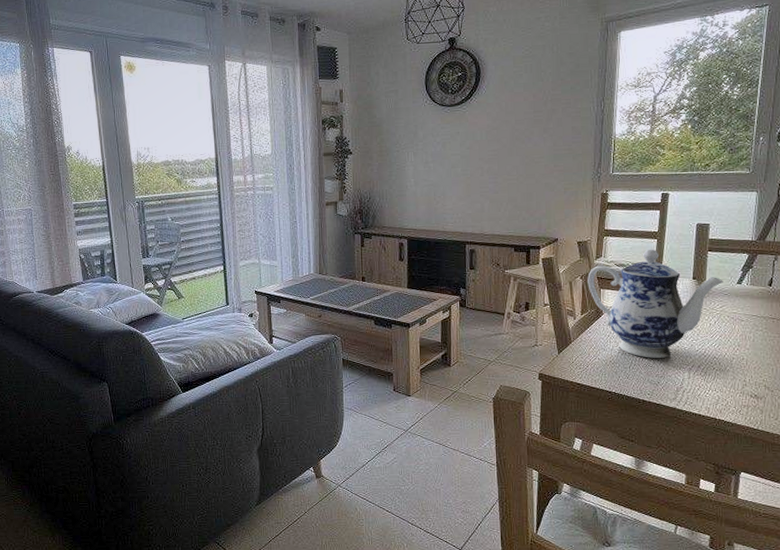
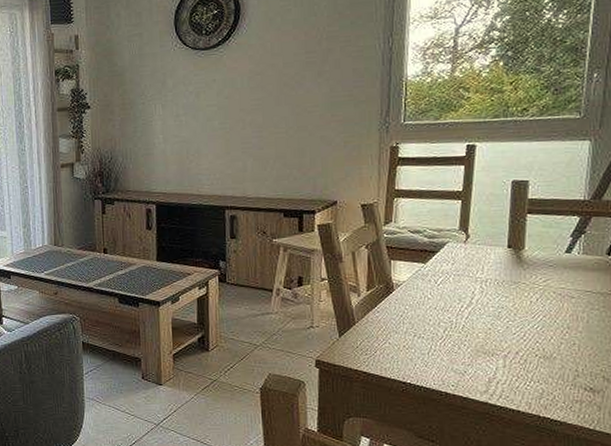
teapot: present [587,249,723,358] -> none [374,212,547,343]

